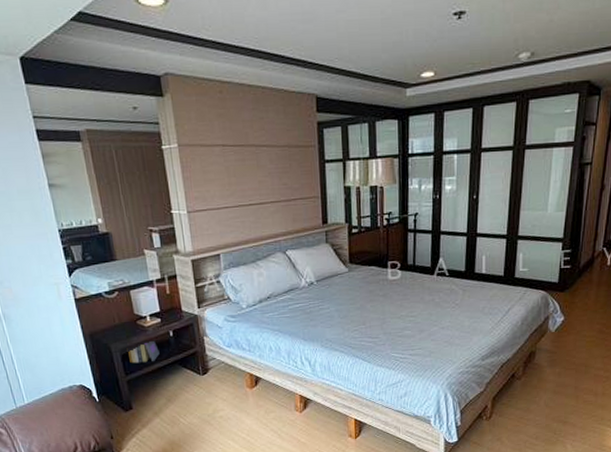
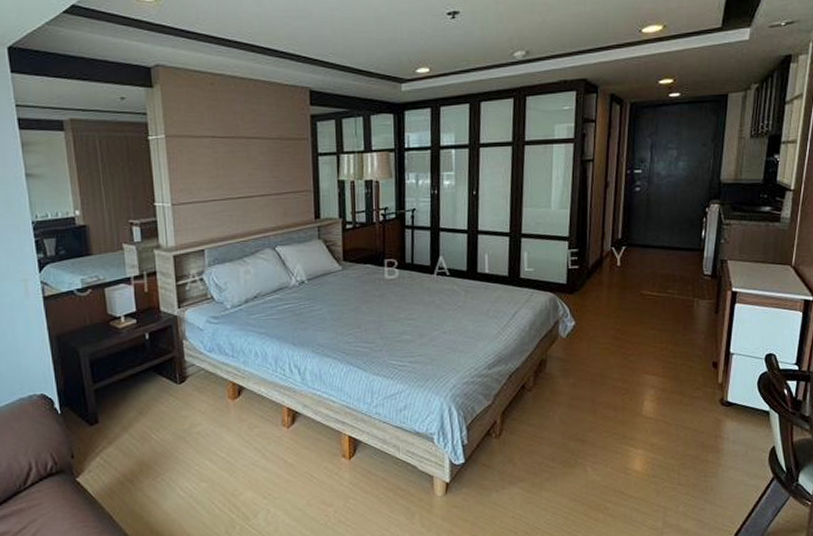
books: present [127,341,160,364] -> none [96,345,133,370]

